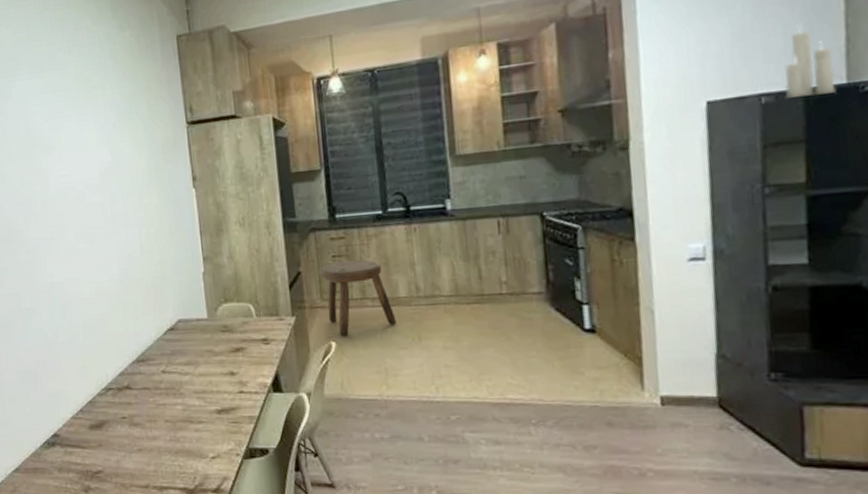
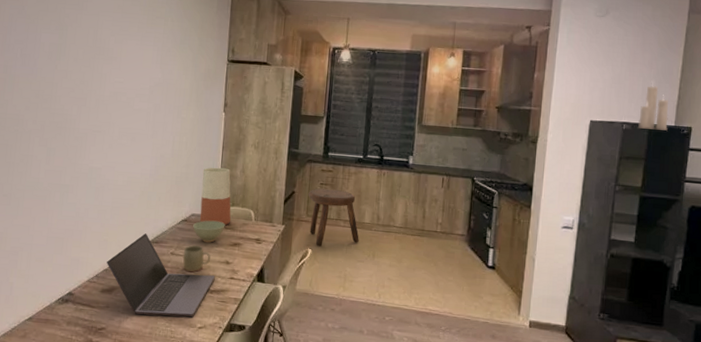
laptop: none [89,352,221,451] -> present [107,233,215,318]
mug: none [176,358,211,392] -> present [182,245,211,272]
vase: none [181,256,226,329] -> present [199,167,231,226]
bowl: none [181,323,221,352] -> present [192,220,226,243]

